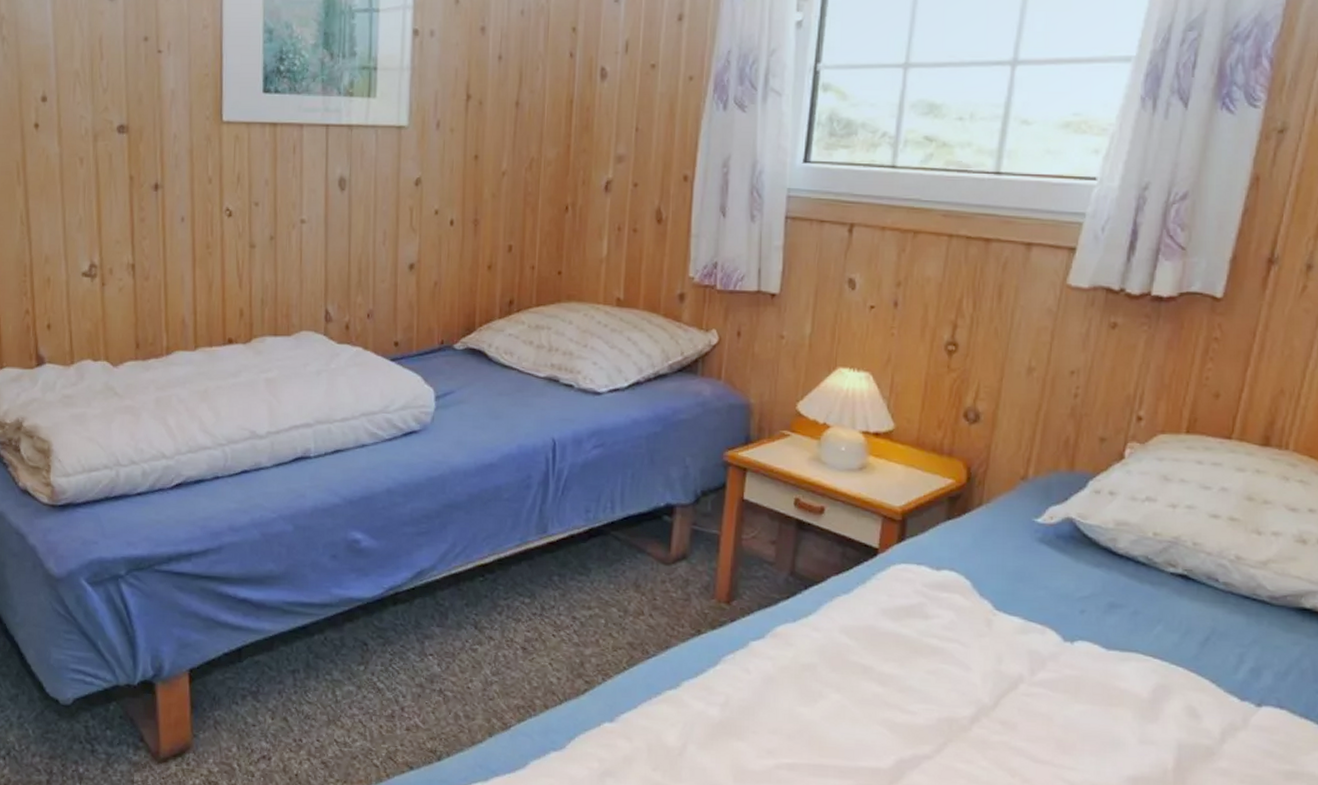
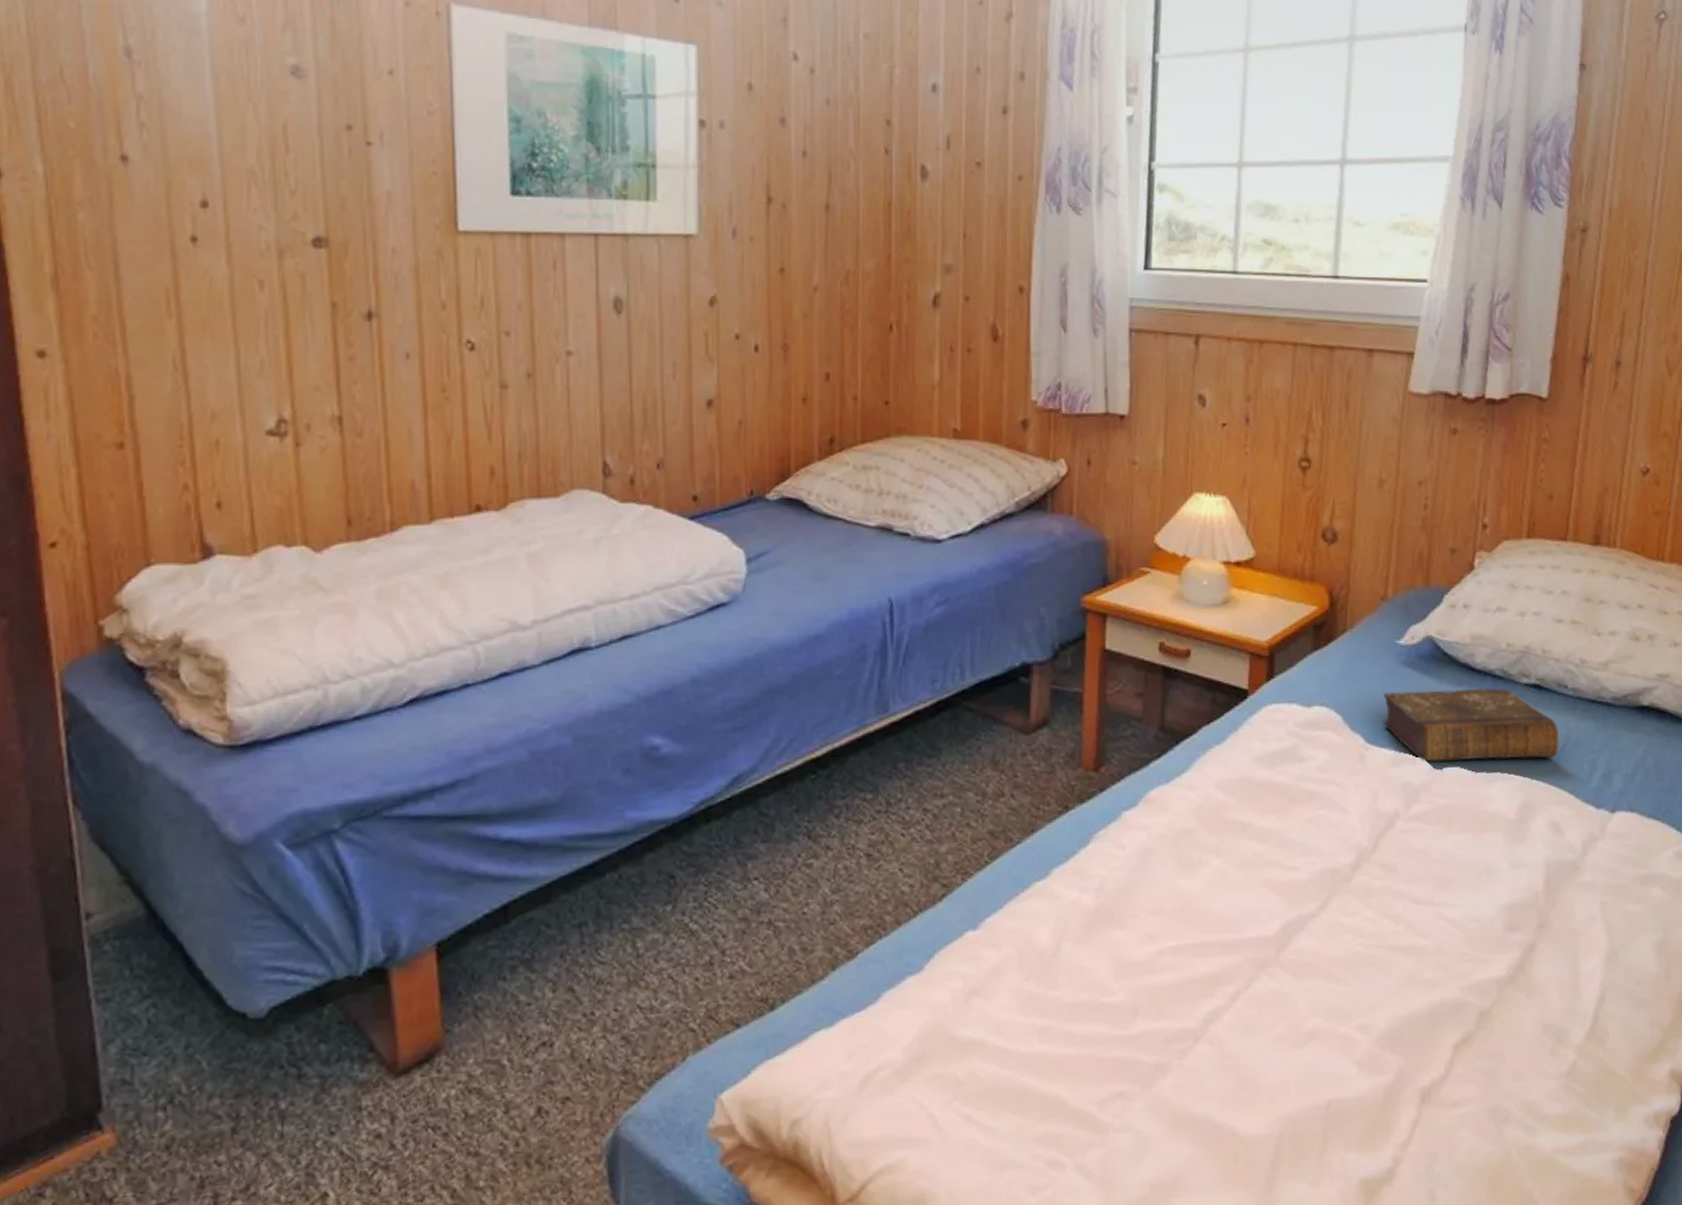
book: none [1013,566,1204,646] -> present [1383,688,1559,762]

